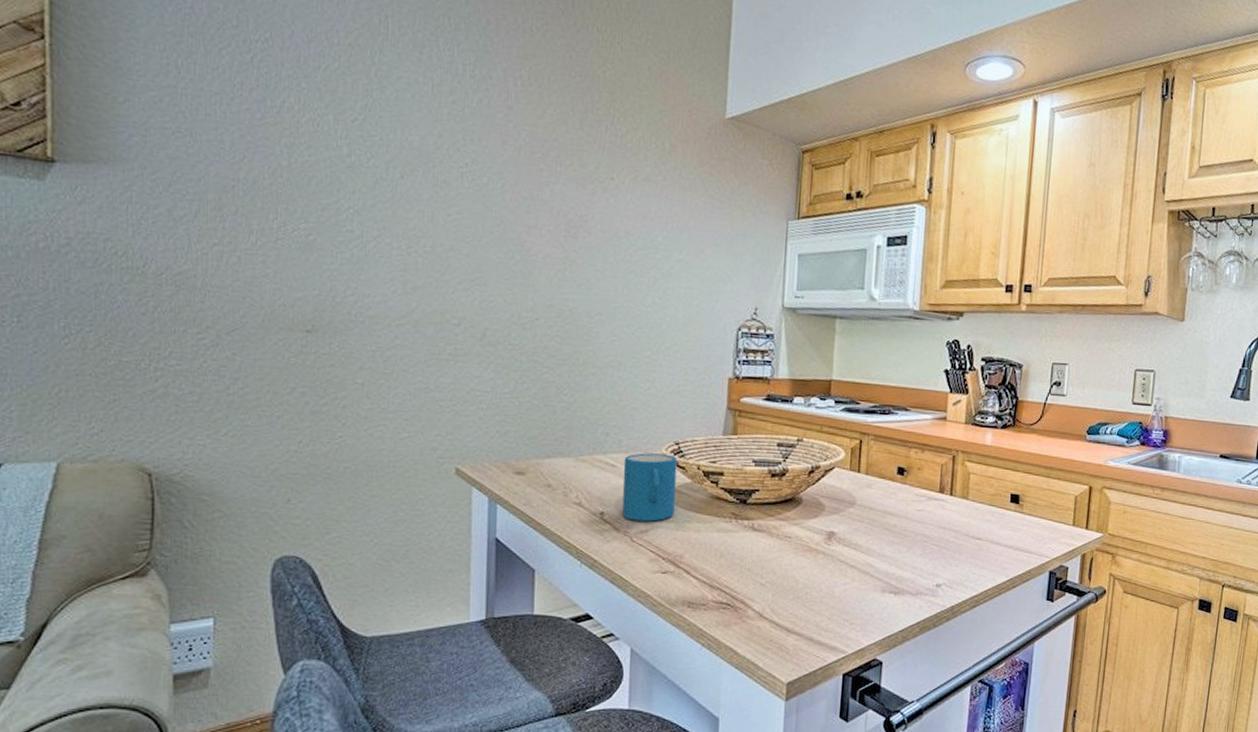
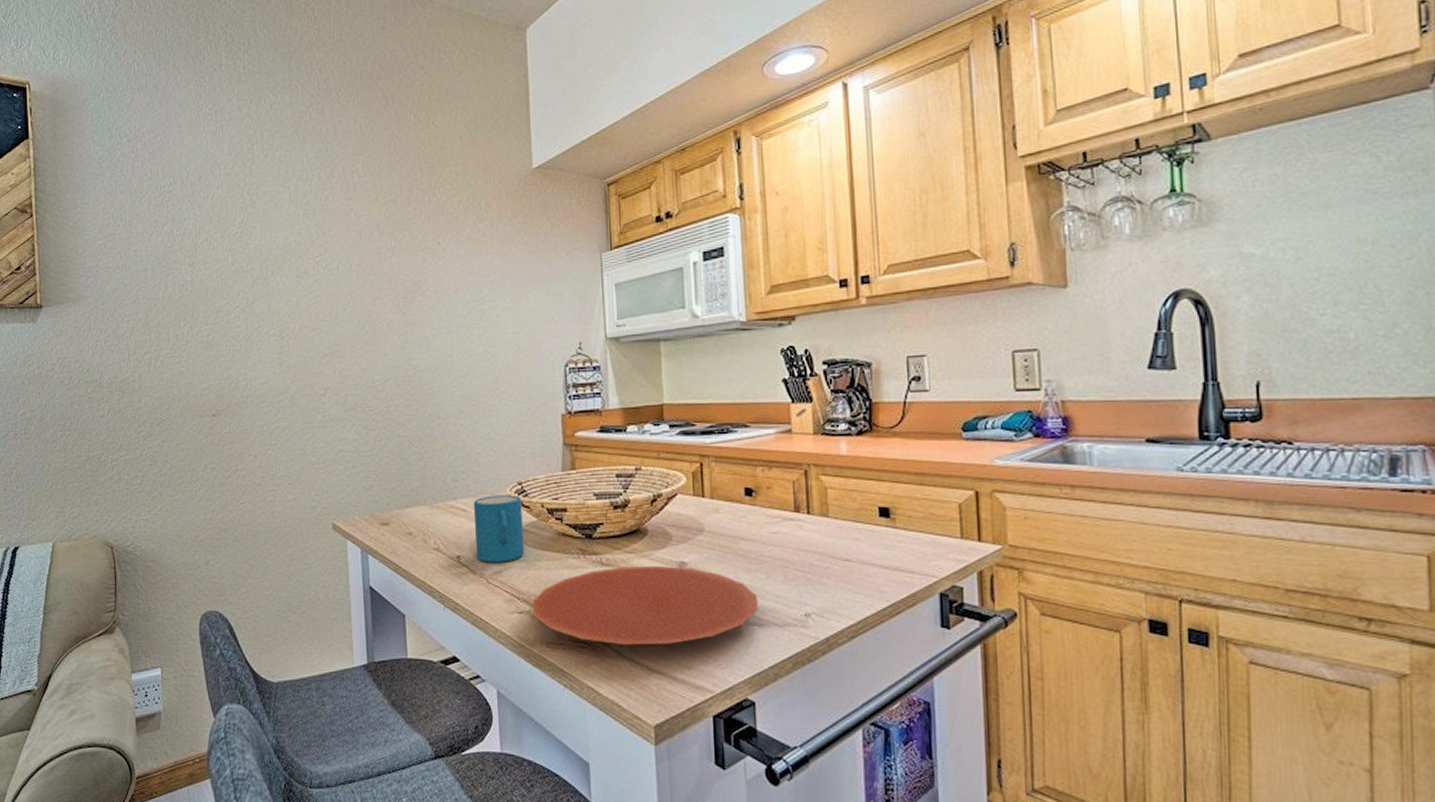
plate: none [677,533,897,608] -> present [532,566,759,646]

